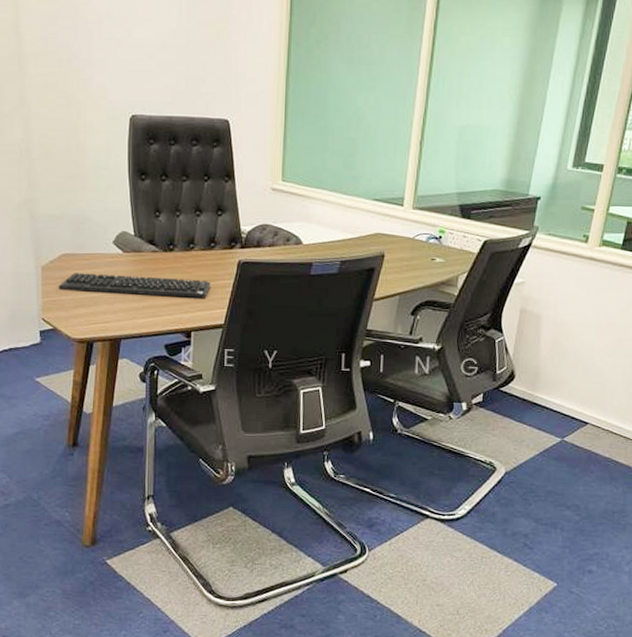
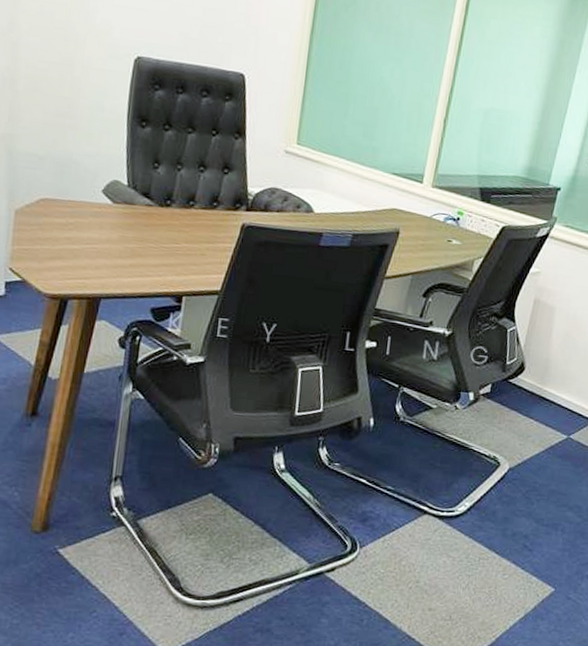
keyboard: present [58,273,211,298] -> none [32,220,210,261]

